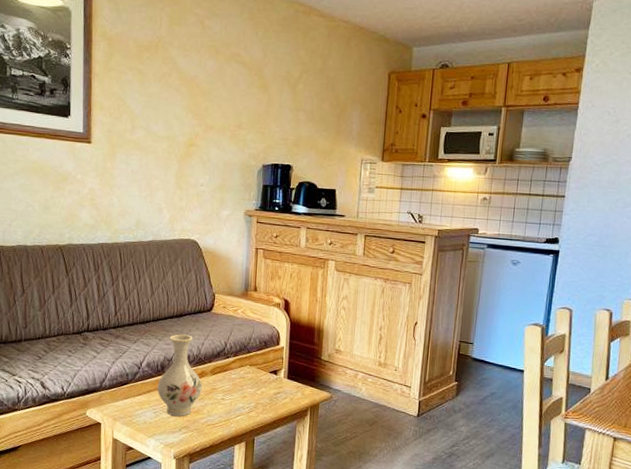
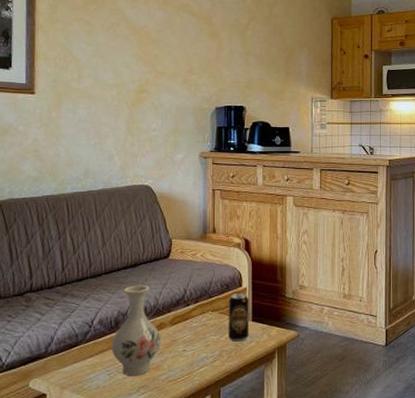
beverage can: none [263,351,286,397] -> present [228,293,249,342]

